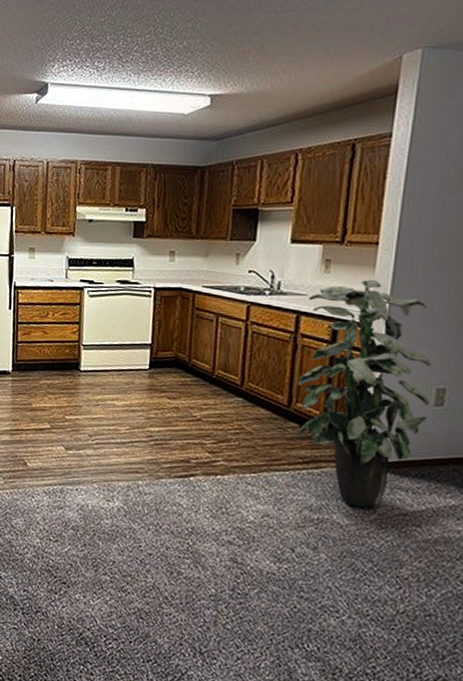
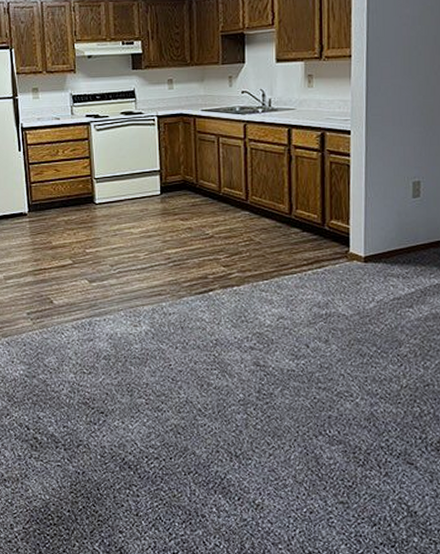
indoor plant: present [297,279,431,509] -> none [295,89,409,297]

